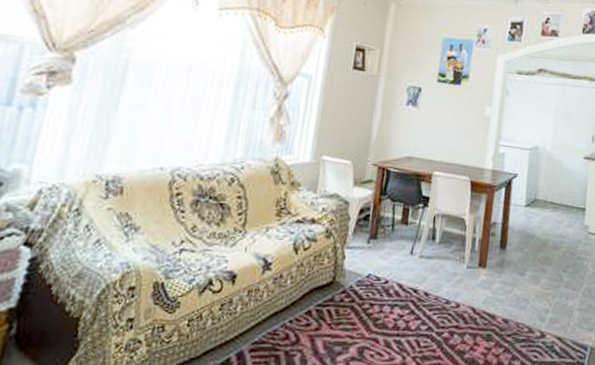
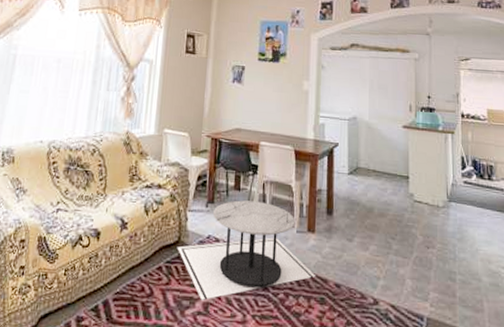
coffee table: none [330,235,484,344] -> present [177,200,316,300]

